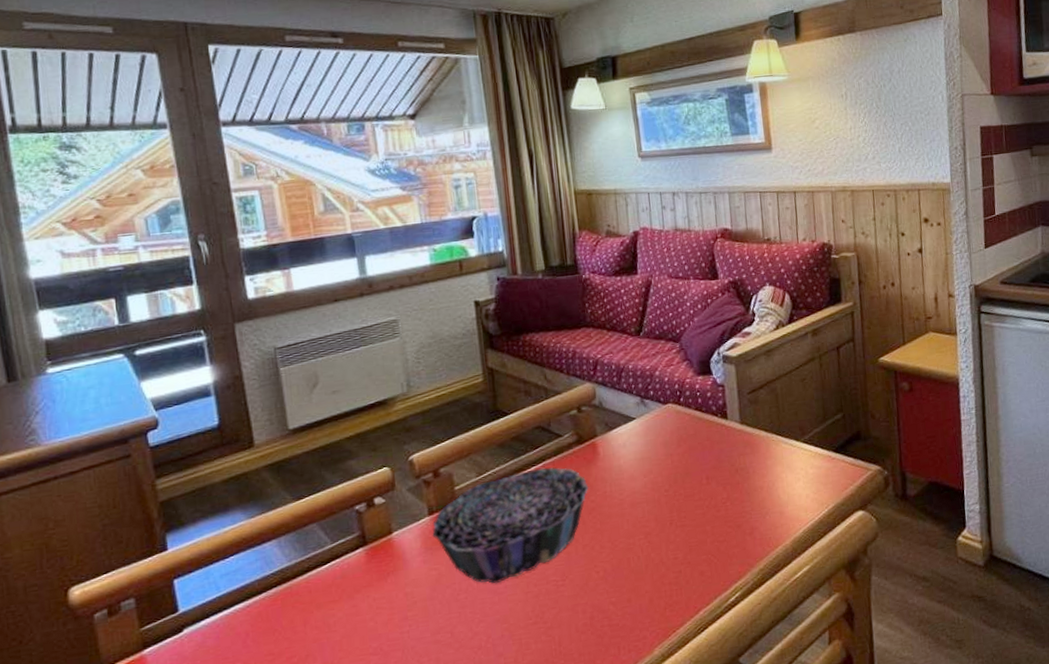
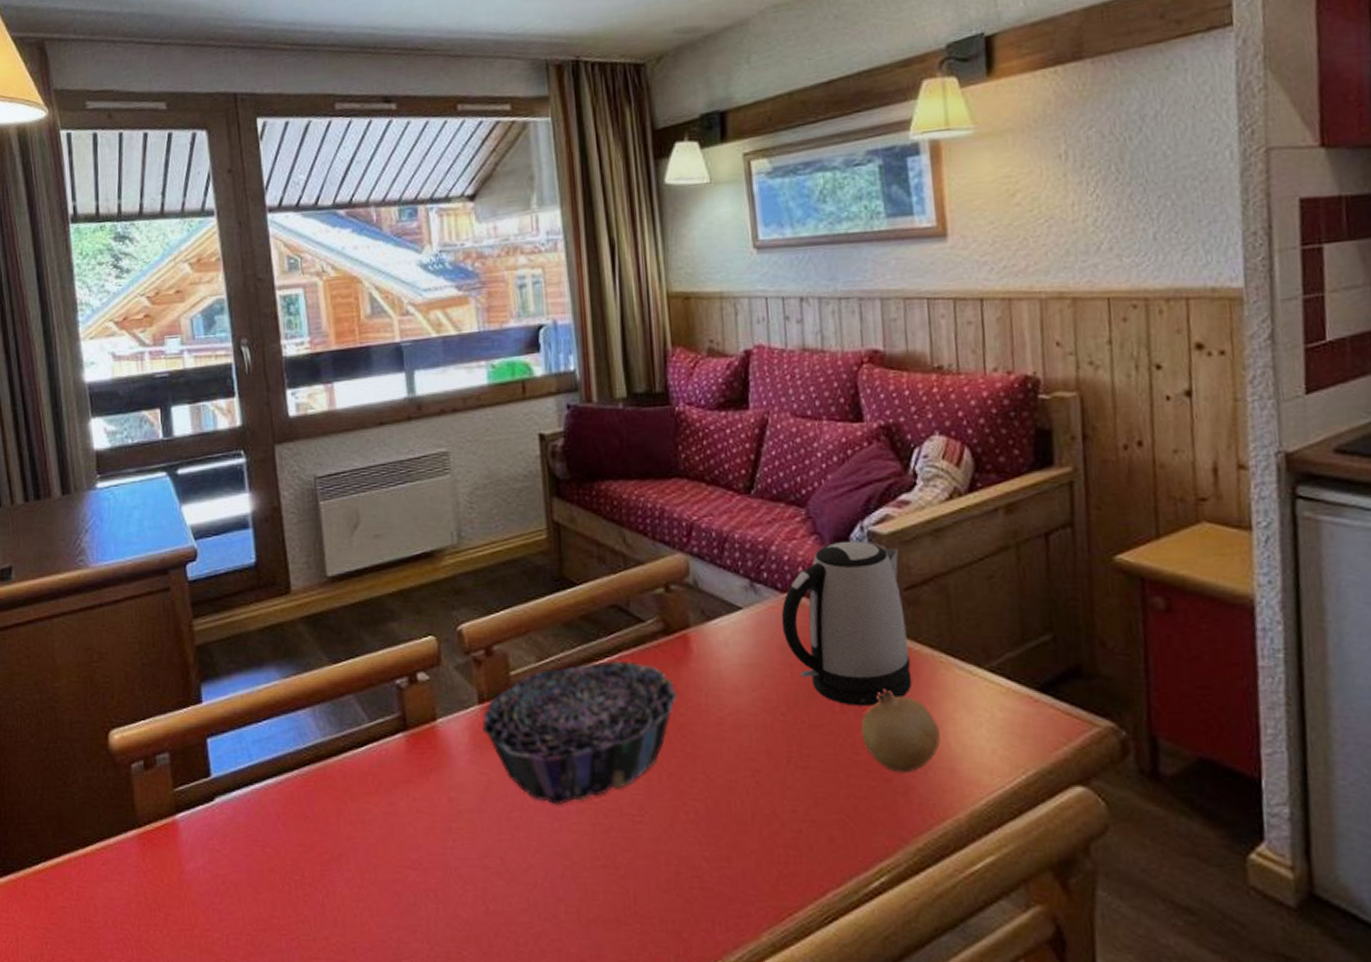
kettle: none [663,362,754,479] -> present [781,540,912,706]
fruit: none [720,463,773,520] -> present [860,689,940,773]

